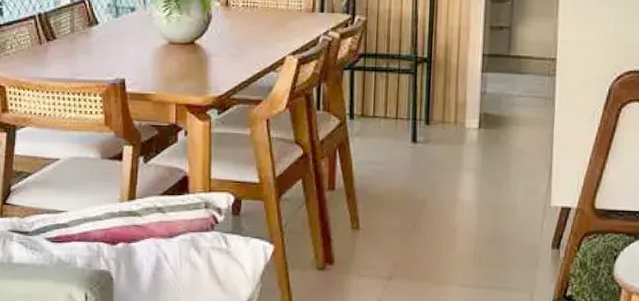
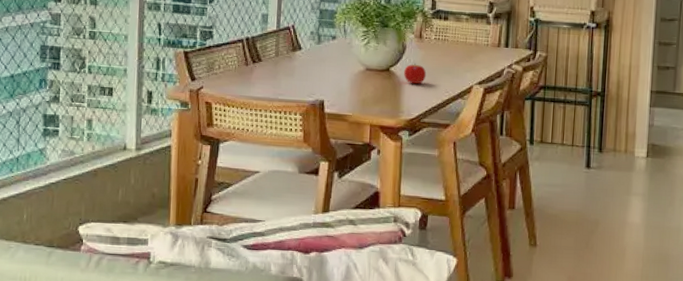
fruit: none [209,34,235,57] -> present [403,63,427,84]

